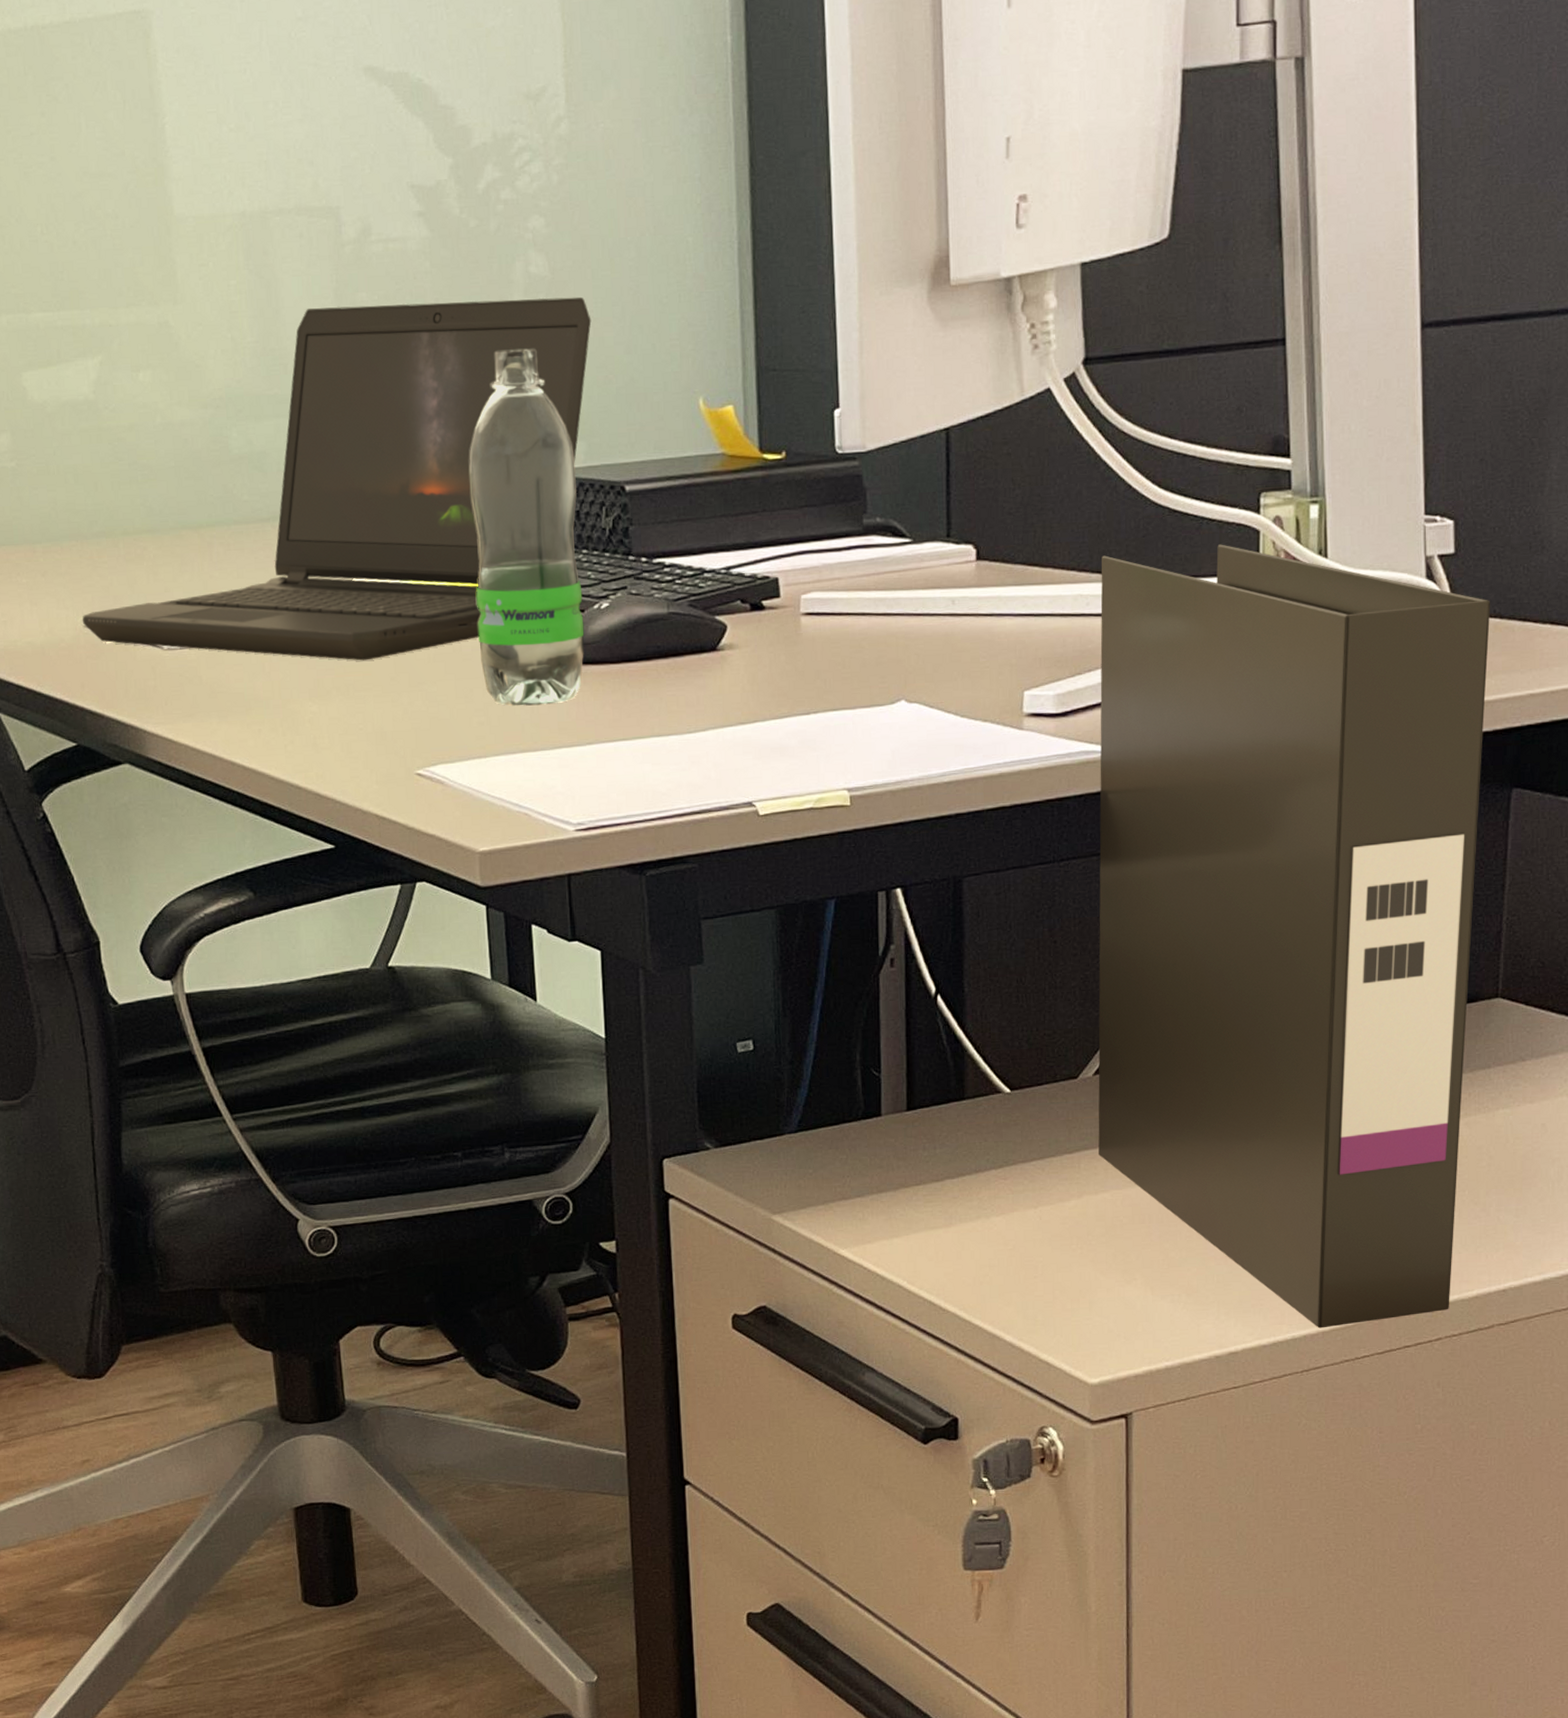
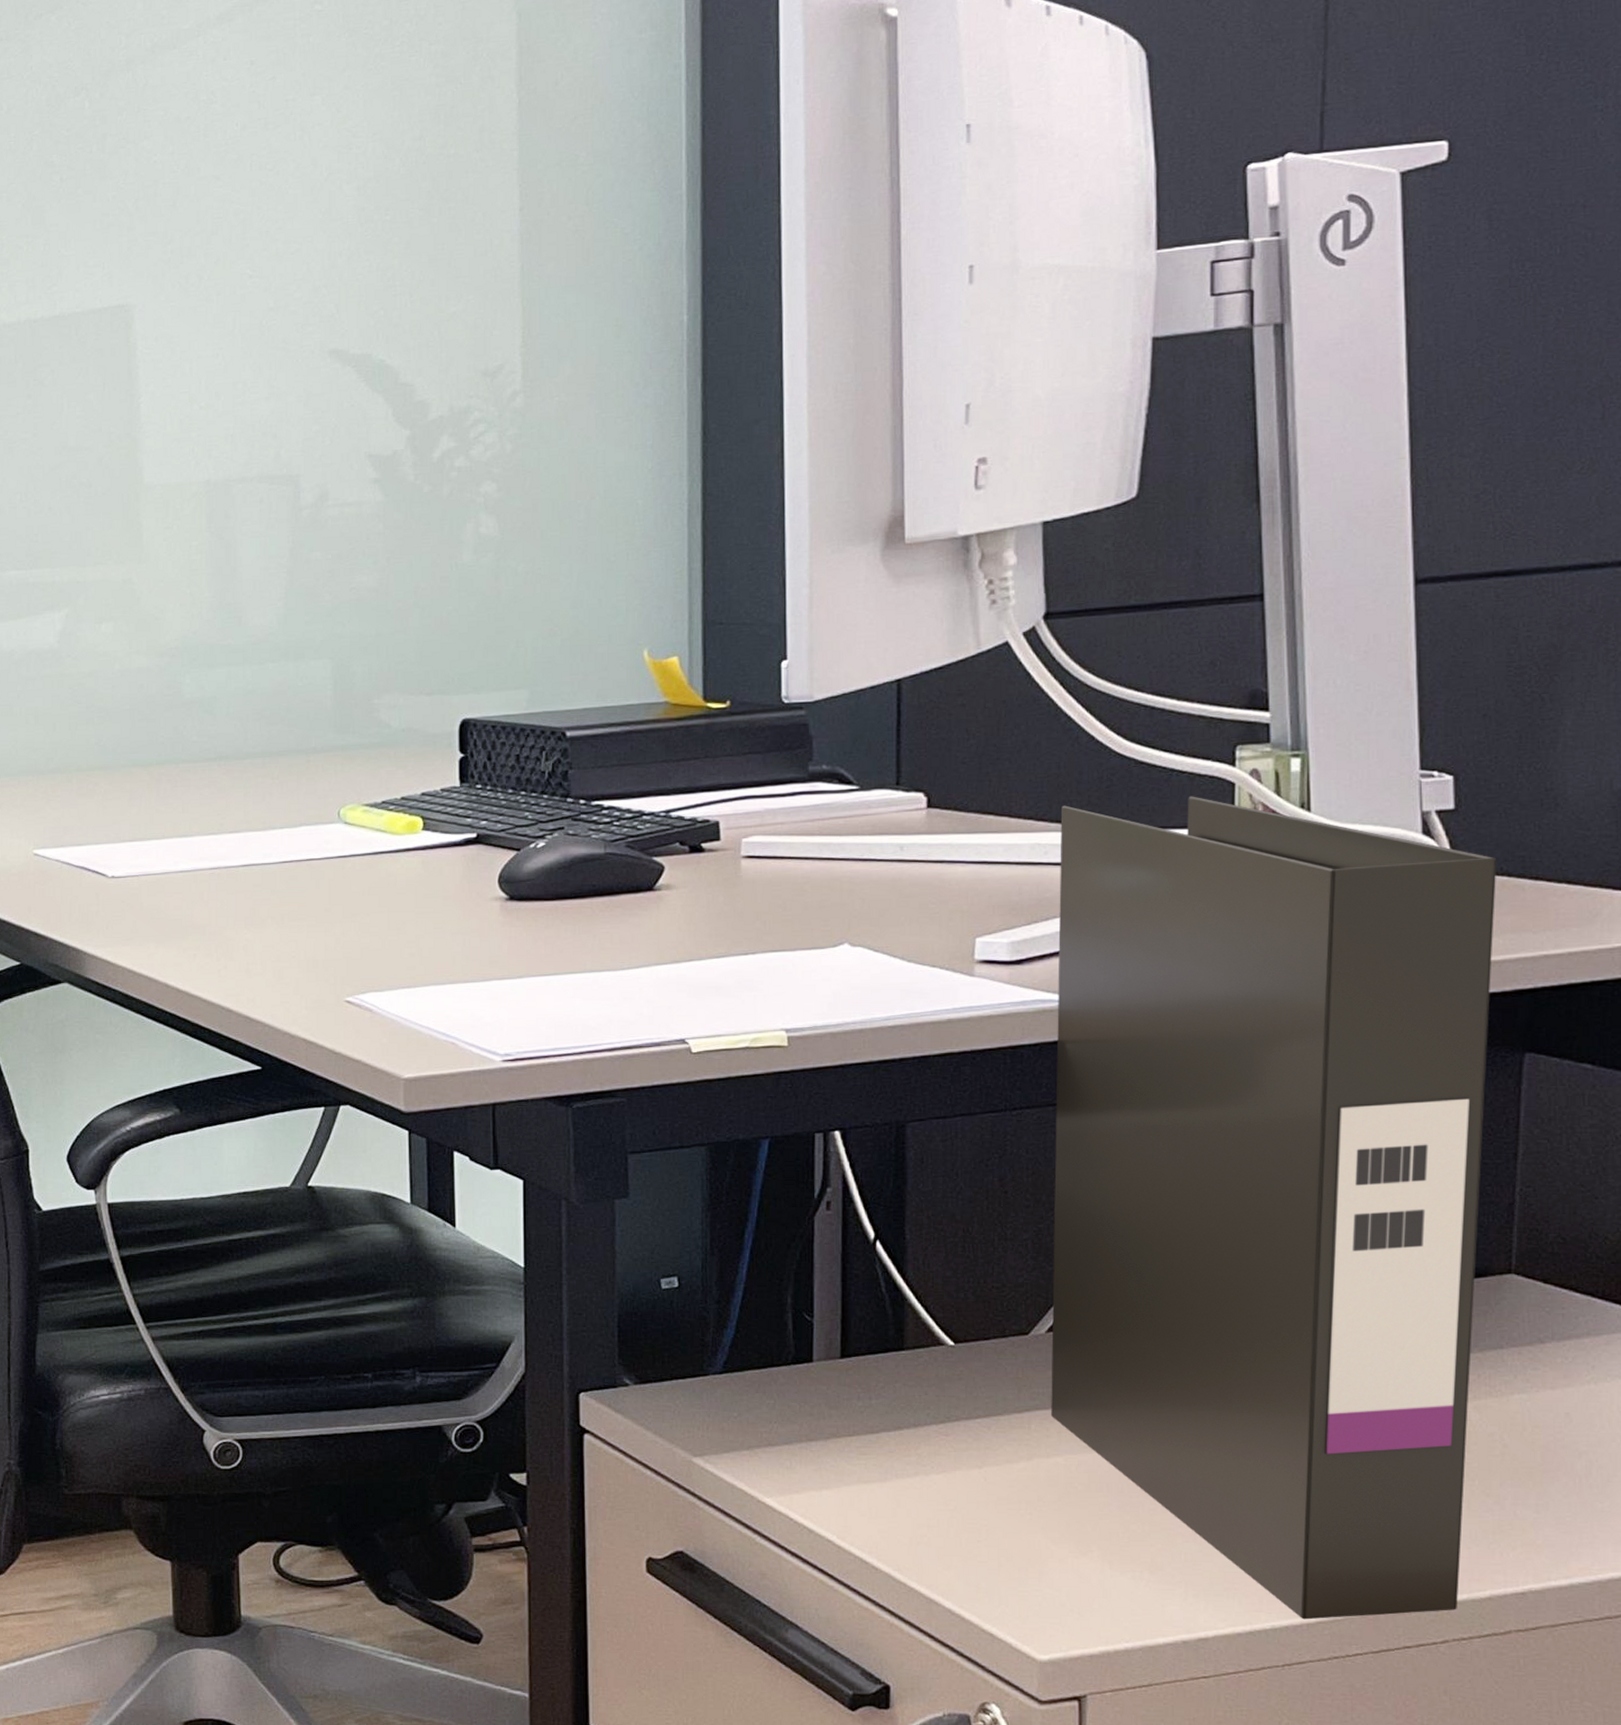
laptop computer: present [82,296,592,661] -> none [33,555,539,892]
bottle: present [468,349,584,706] -> none [411,603,519,939]

